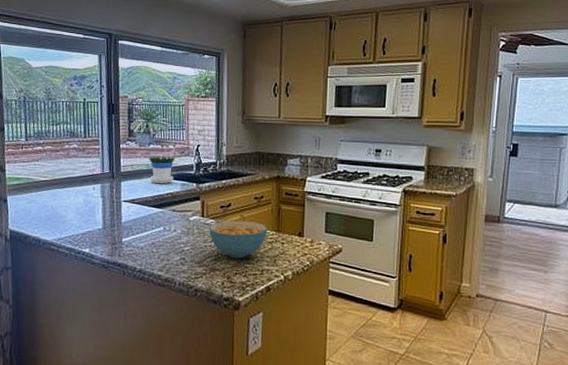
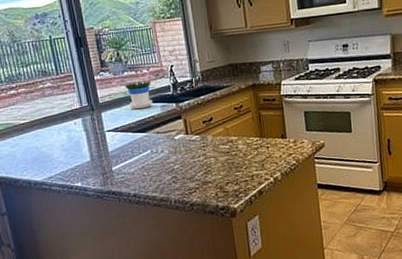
cereal bowl: present [209,220,268,259] -> none [194,131,252,169]

